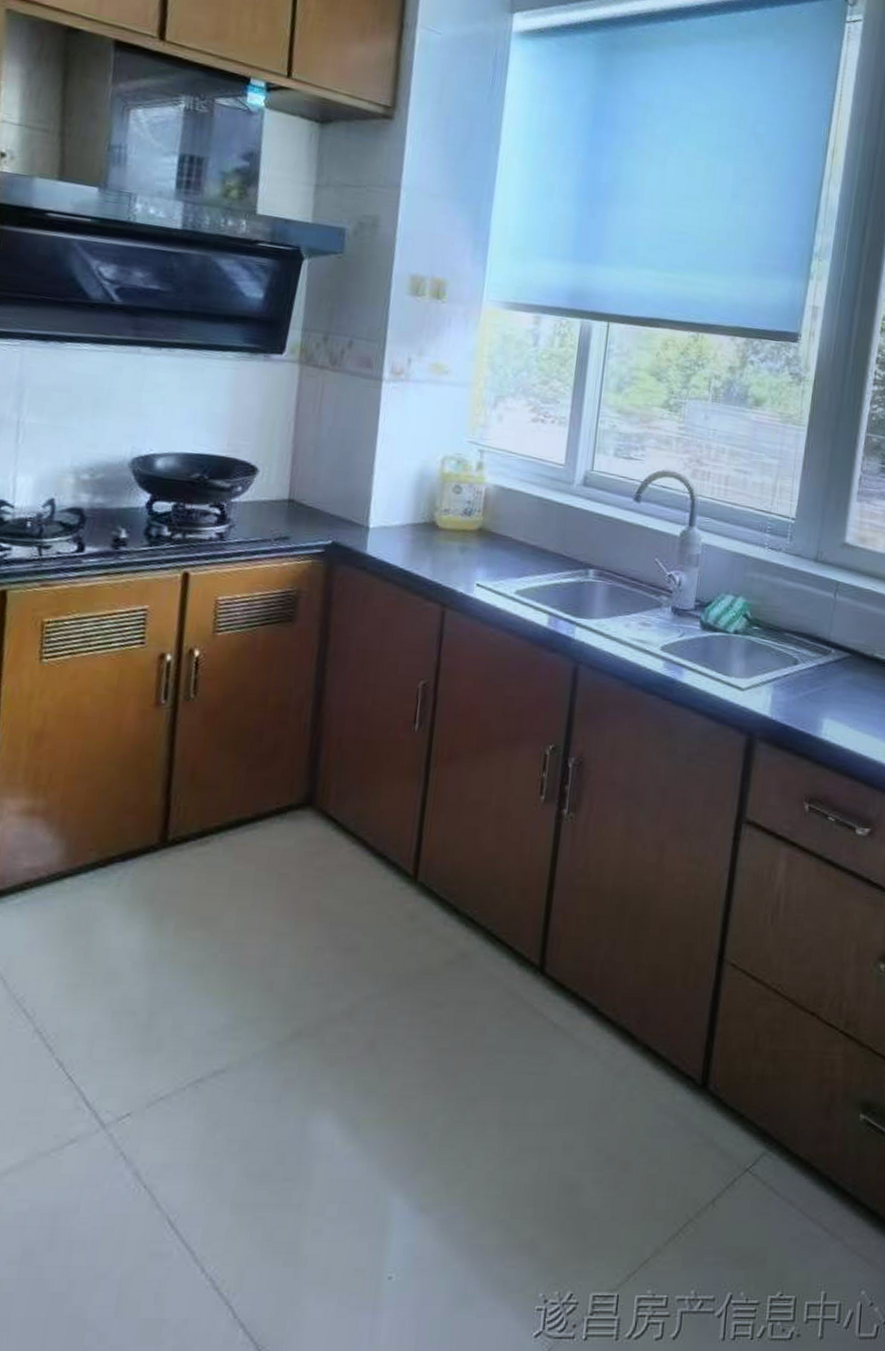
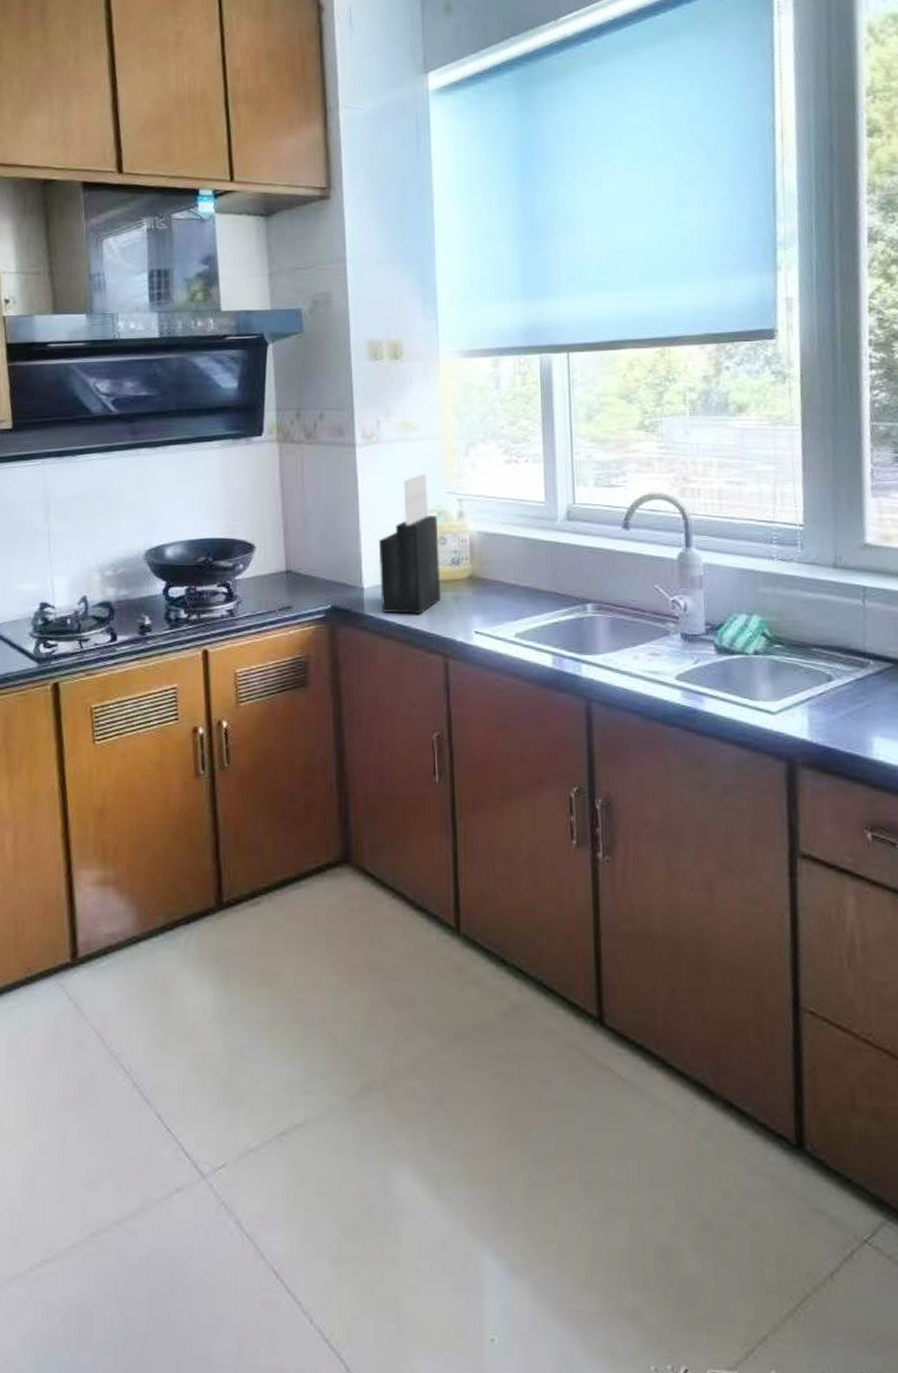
knife block: none [384,419,456,560] -> present [378,473,442,614]

